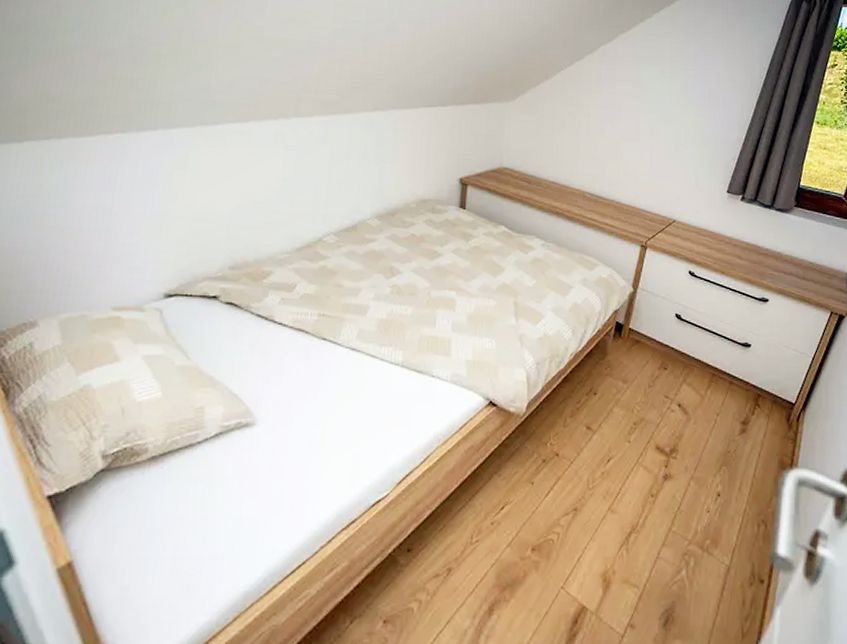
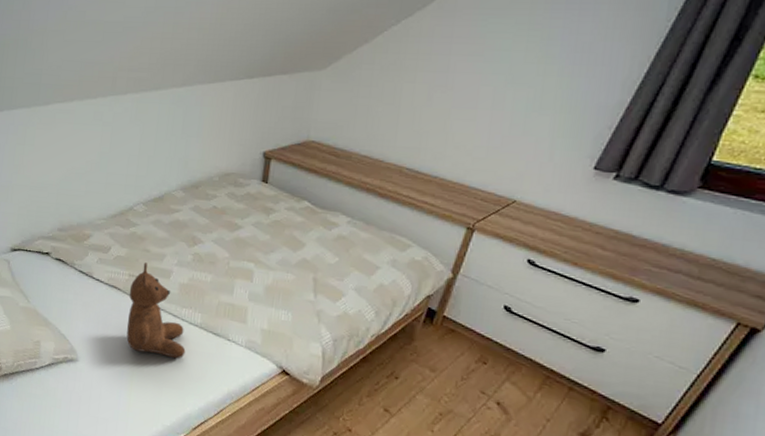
teddy bear: none [316,299,386,406] -> present [126,262,186,359]

